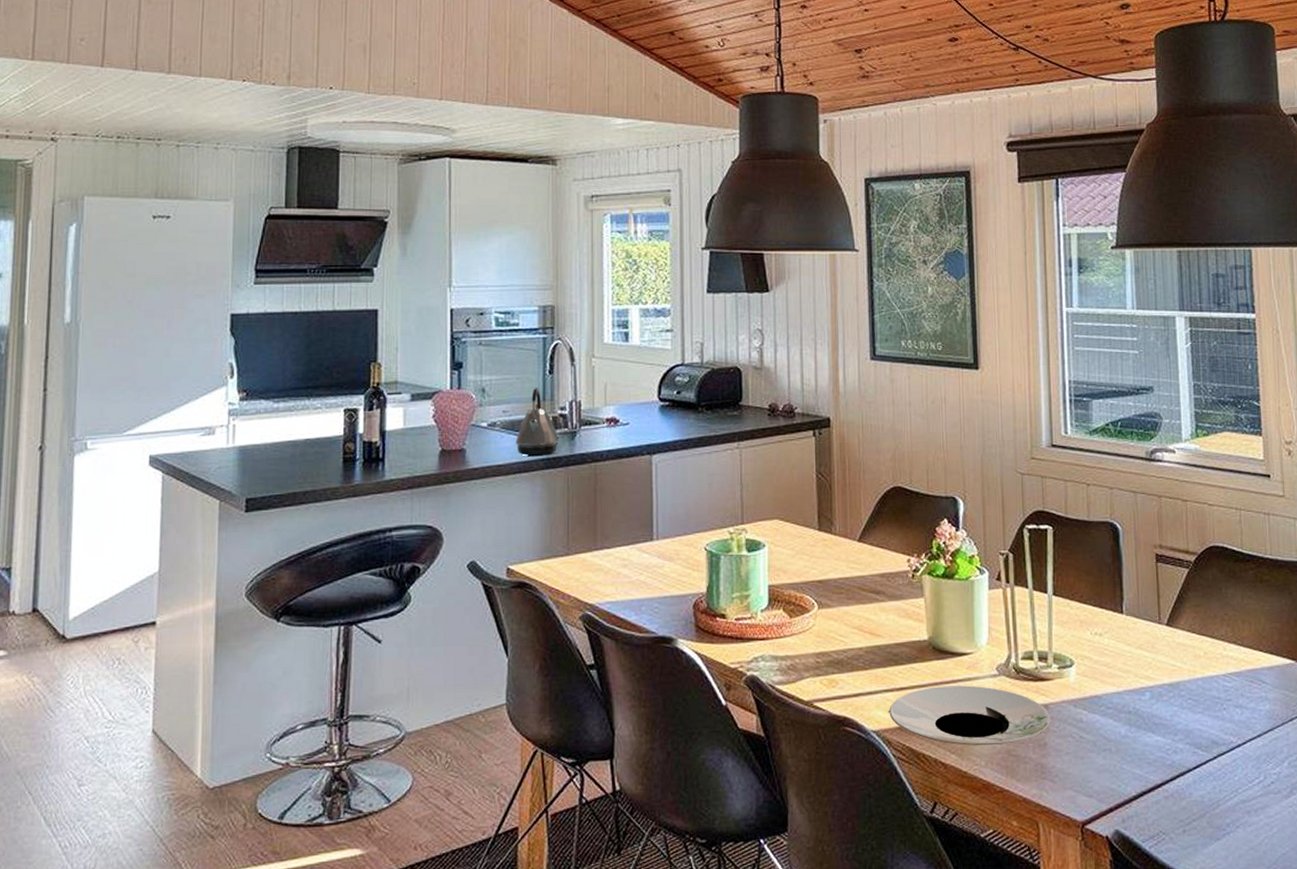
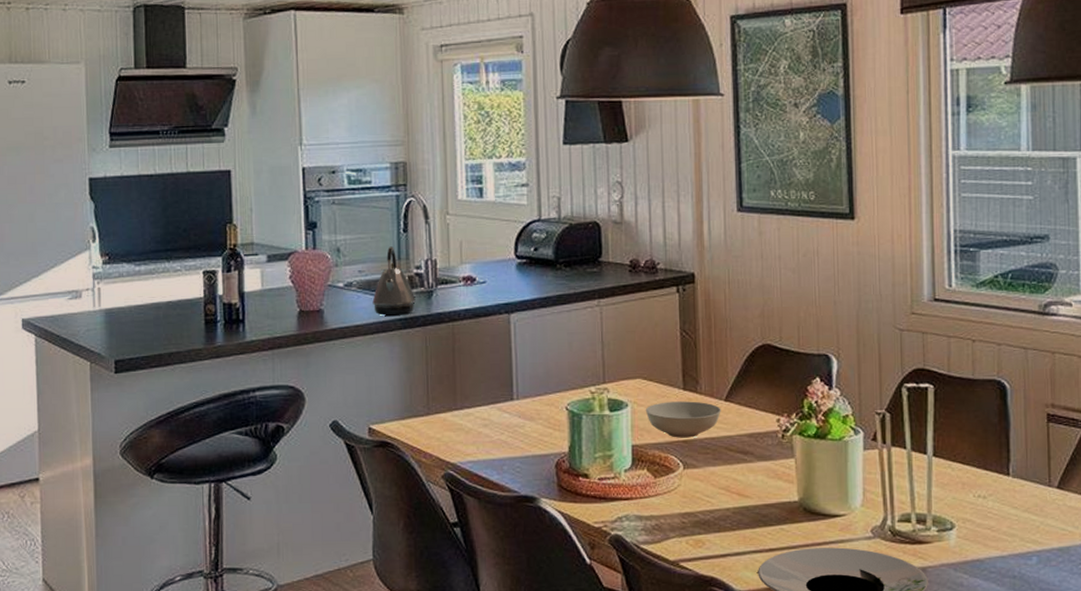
bowl: none [782,542,855,578] -> present [645,401,721,438]

